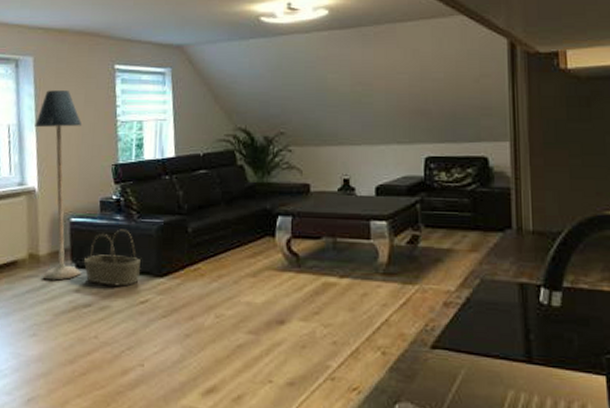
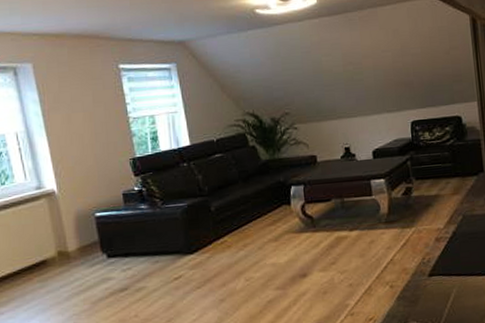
floor lamp: present [35,90,83,281] -> none [44,93,113,273]
basket: present [83,229,141,287] -> none [114,216,171,270]

